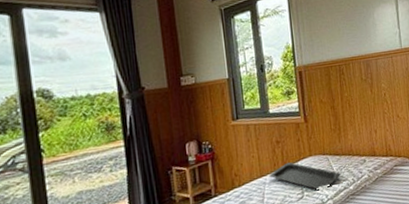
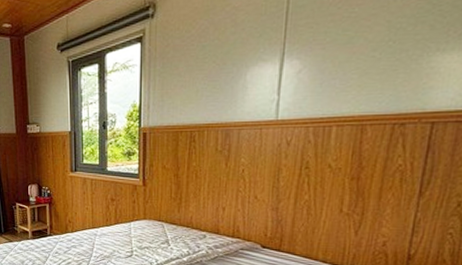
serving tray: present [269,162,341,191] -> none [101,220,175,254]

